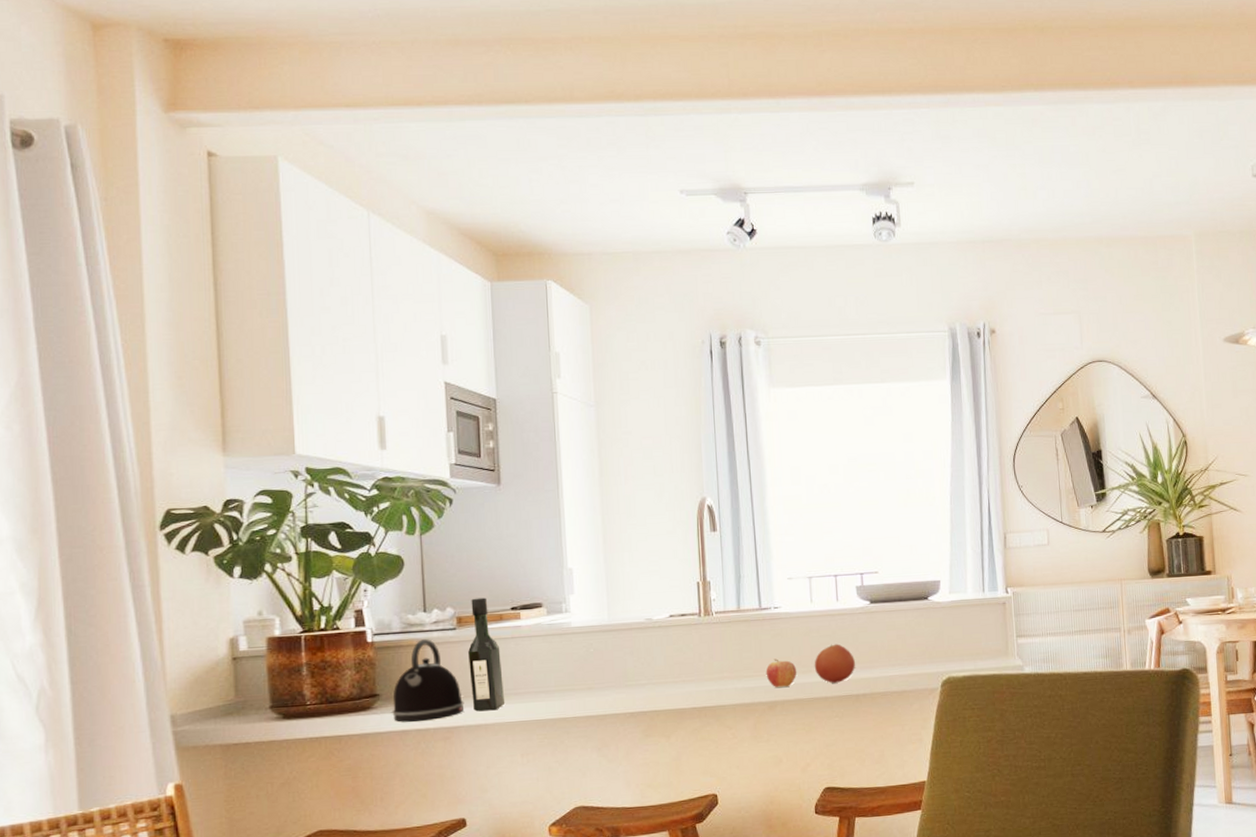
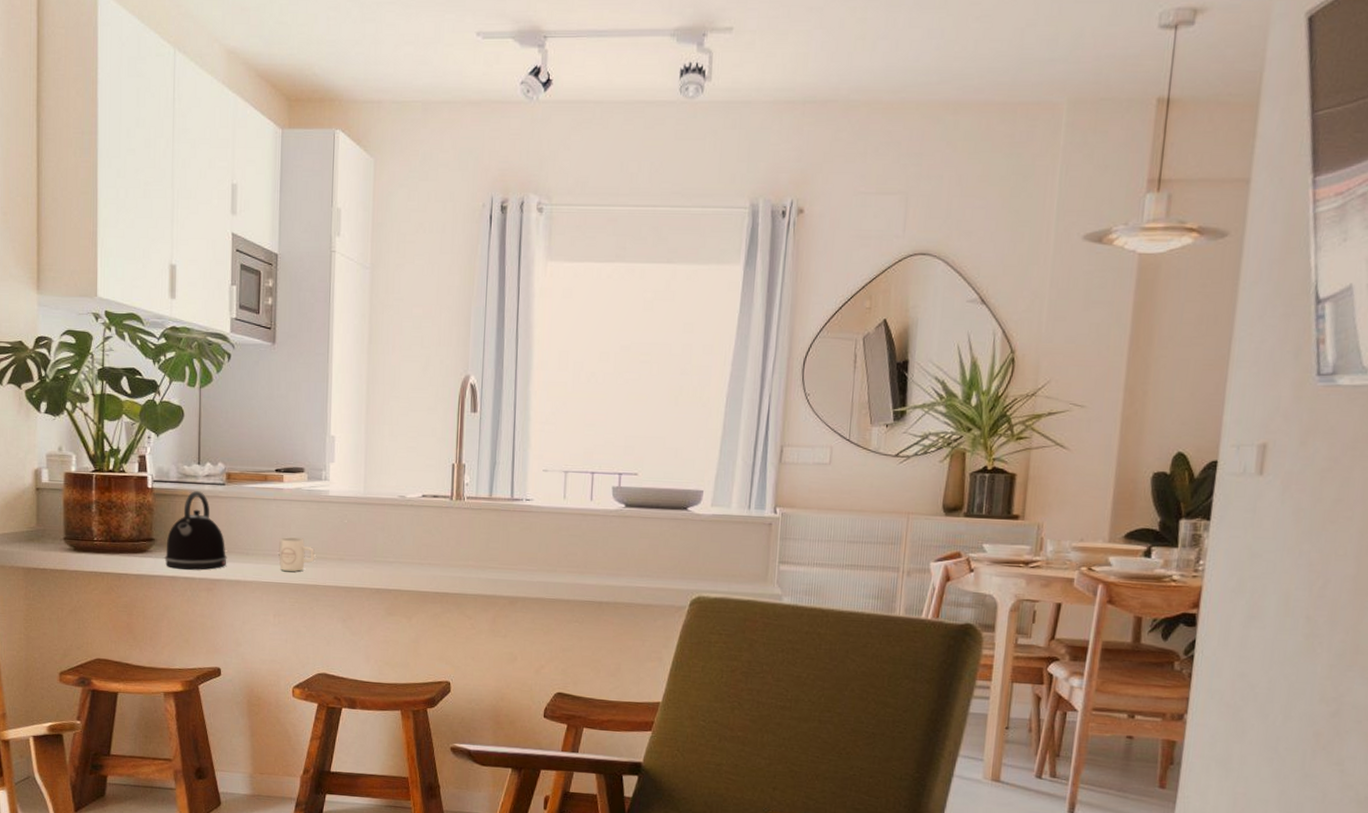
bottle: present [468,597,506,712] -> none [234,456,264,568]
mug: none [521,672,561,708] -> present [279,537,315,572]
fruit: present [766,659,797,687] -> none [510,553,542,584]
fruit: present [814,644,856,683] -> none [559,545,603,587]

